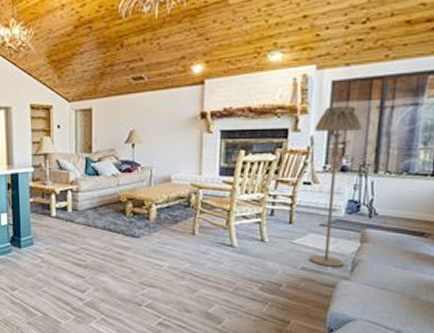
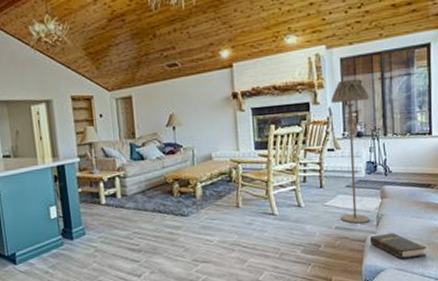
hardback book: none [339,281,408,312] -> present [369,232,426,259]

